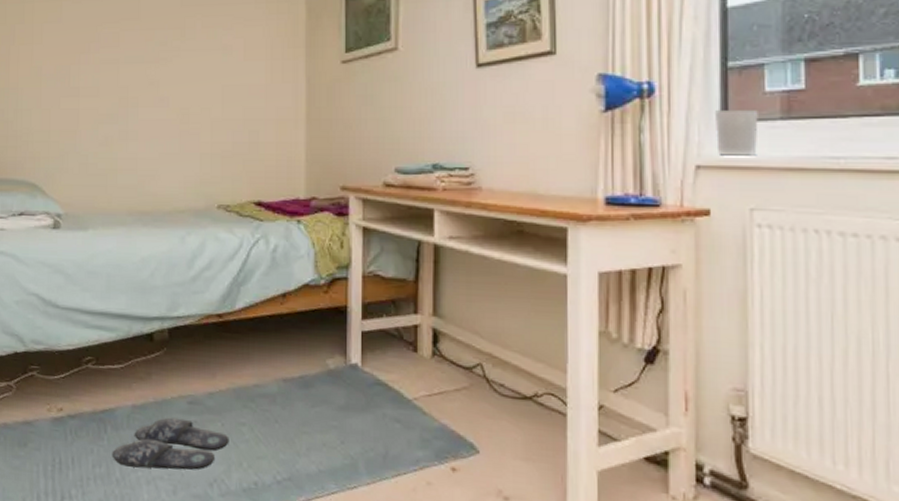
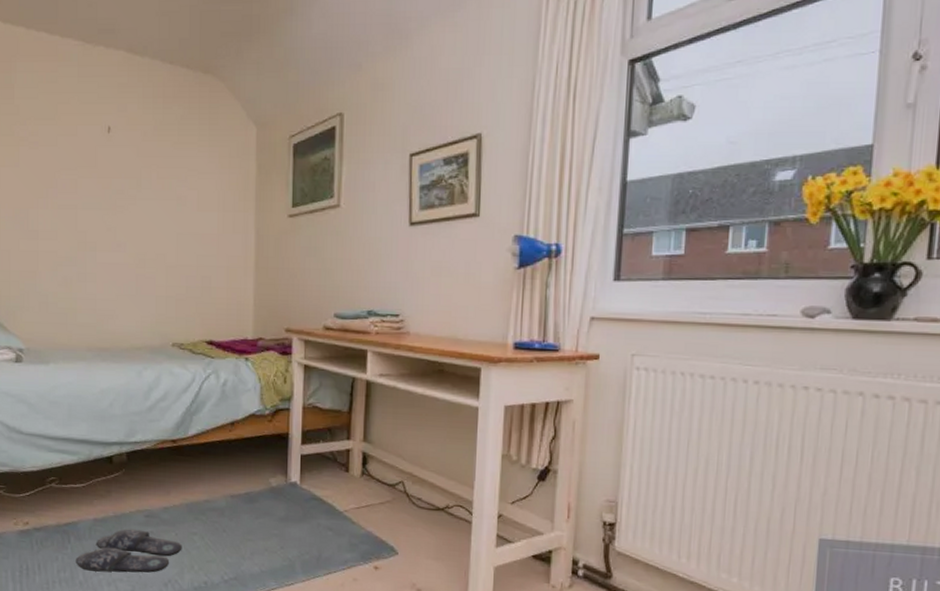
candle holder: present [715,110,758,156] -> none [609,271,645,310]

